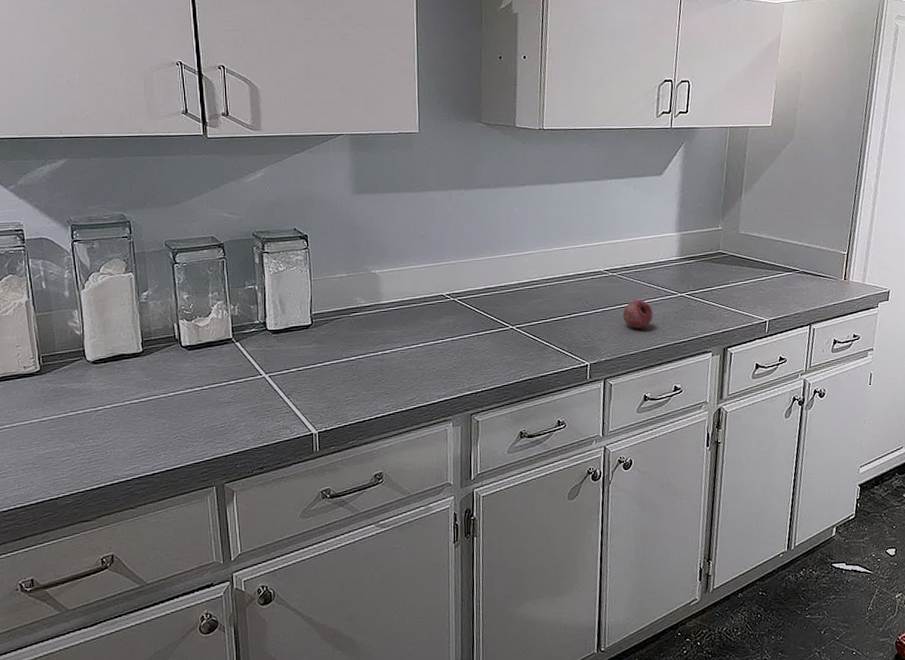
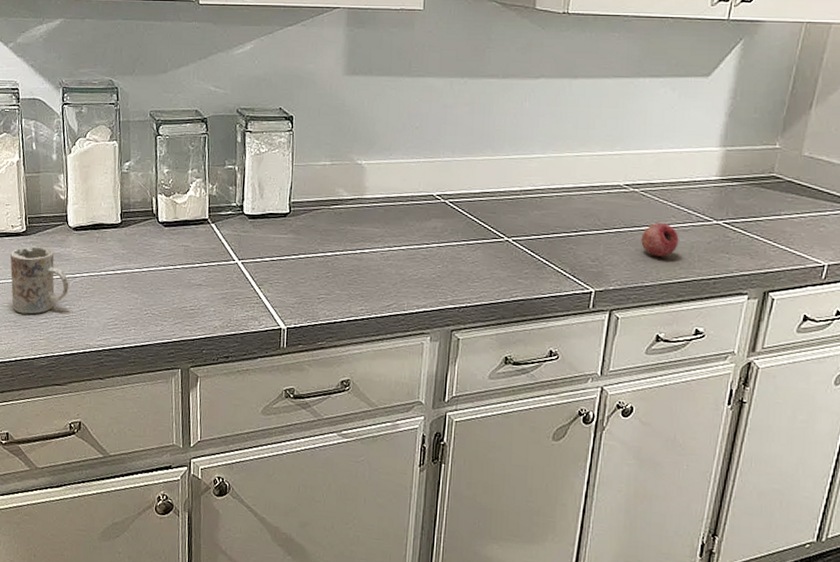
mug: none [23,383,91,455] -> present [10,245,69,314]

